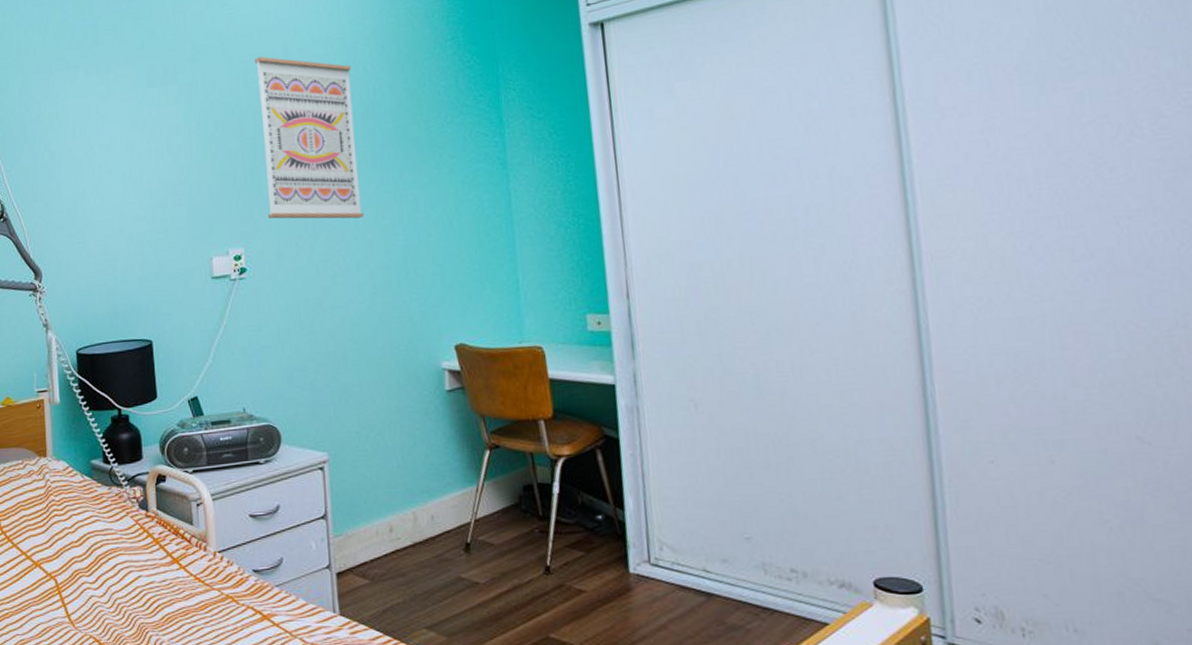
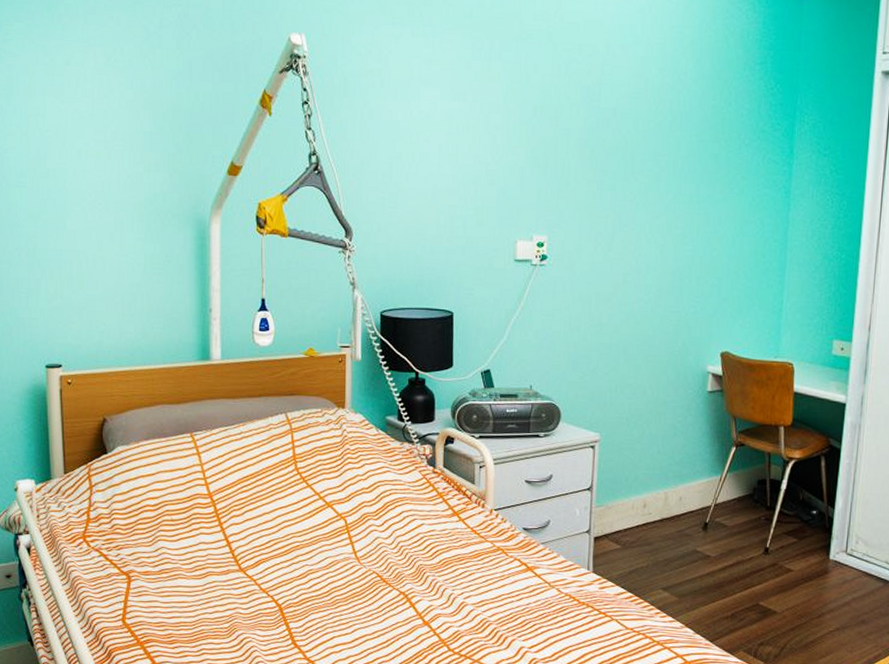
wall art: present [254,56,365,219] -> none [572,47,667,224]

